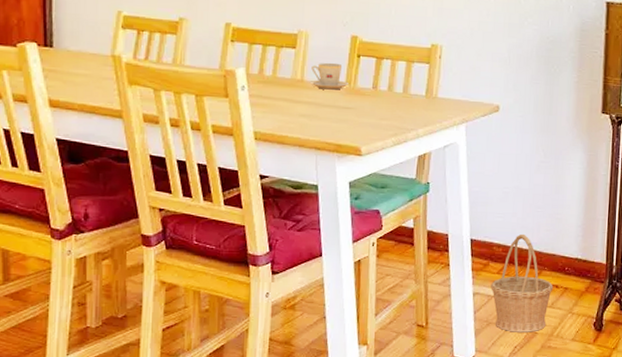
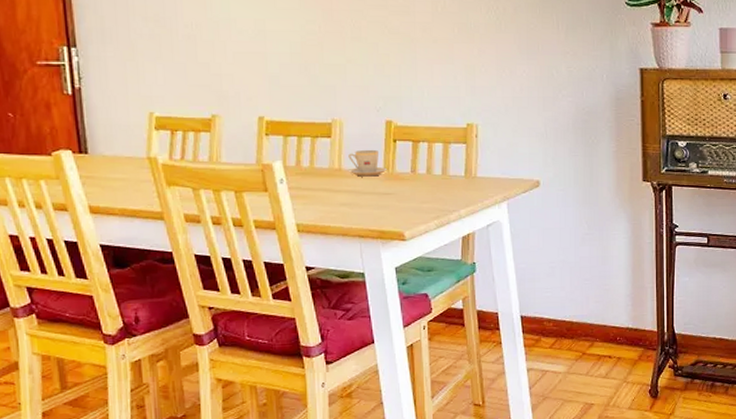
basket: present [490,233,554,332] -> none [544,307,607,405]

